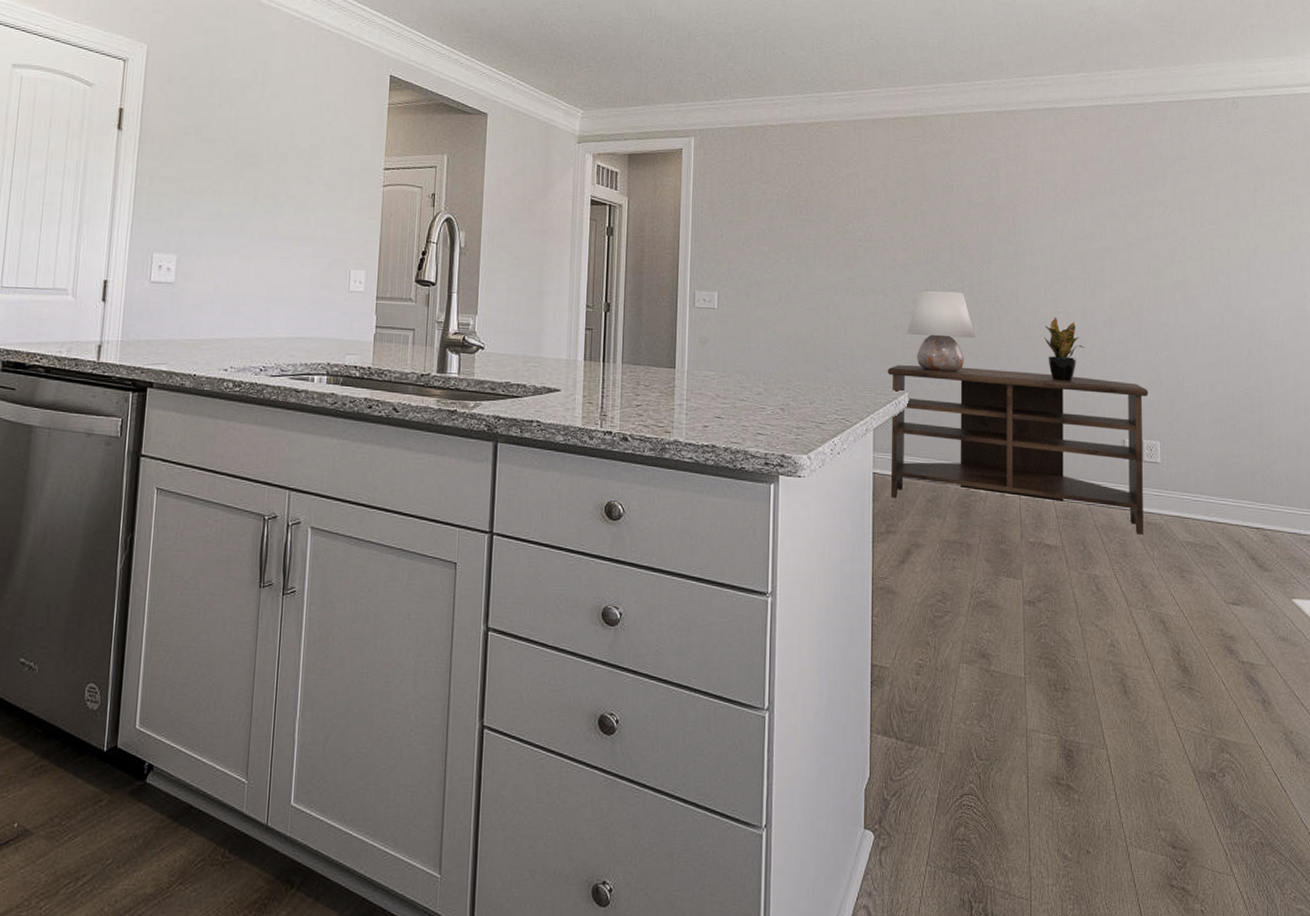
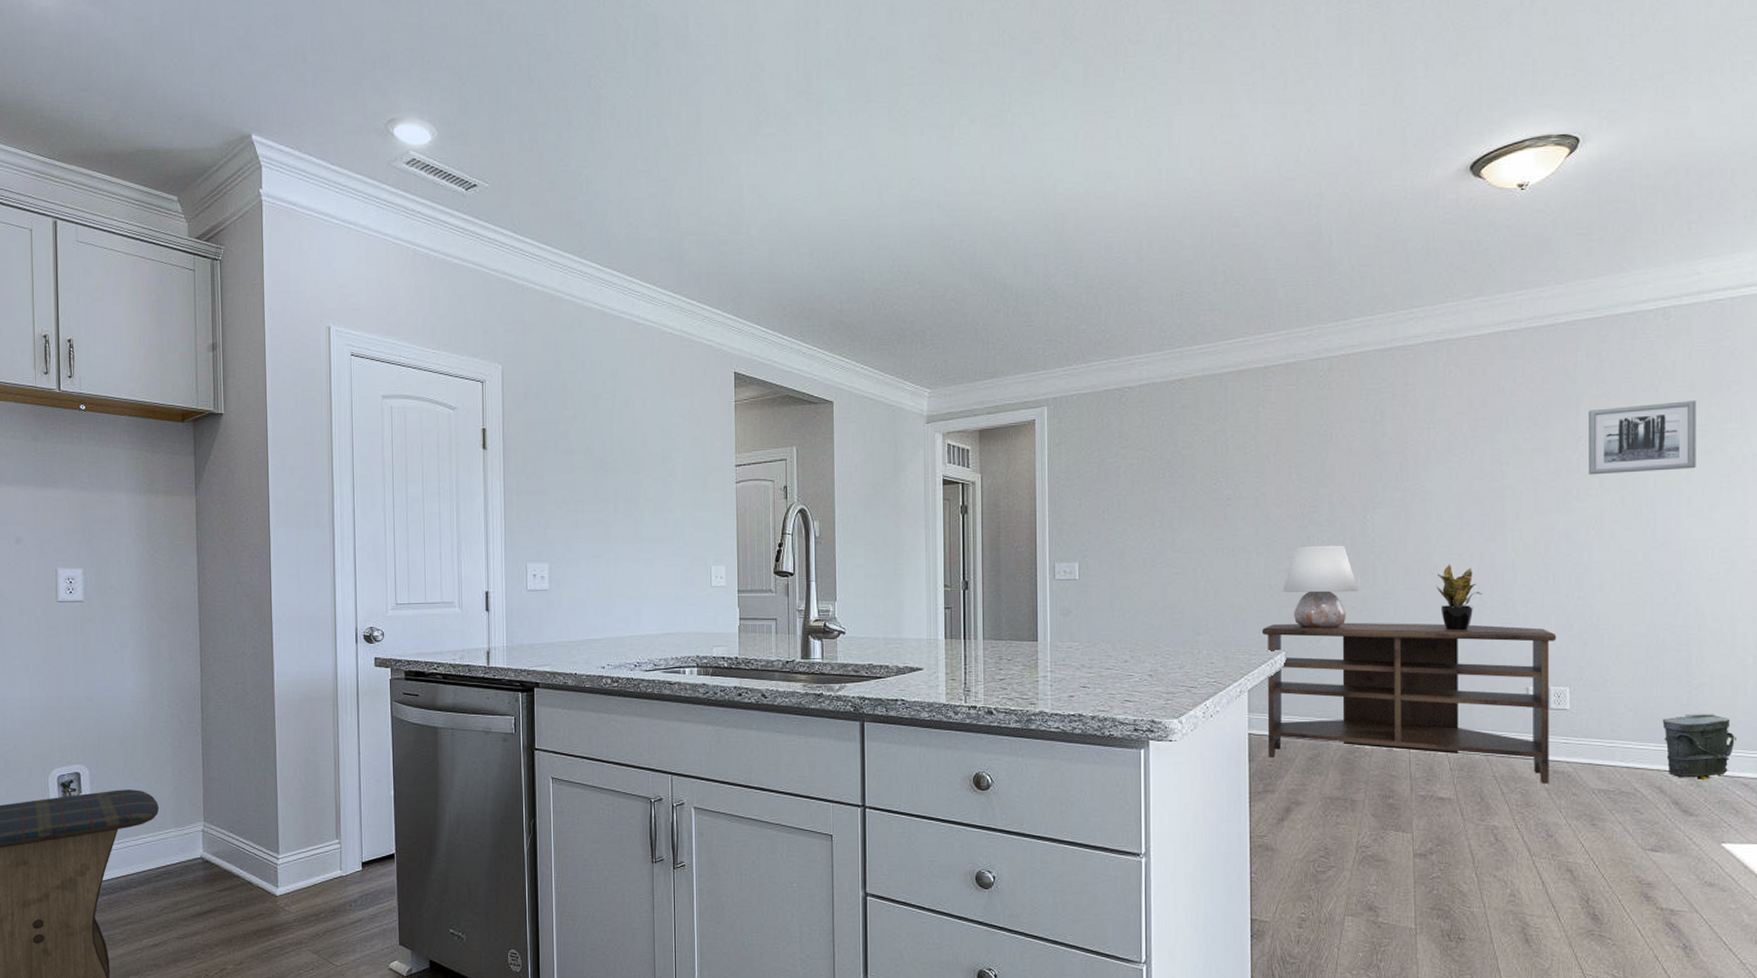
wall art: none [1173,182,1262,244] -> present [1589,401,1696,475]
bag: none [1239,472,1302,536] -> present [1662,713,1736,779]

